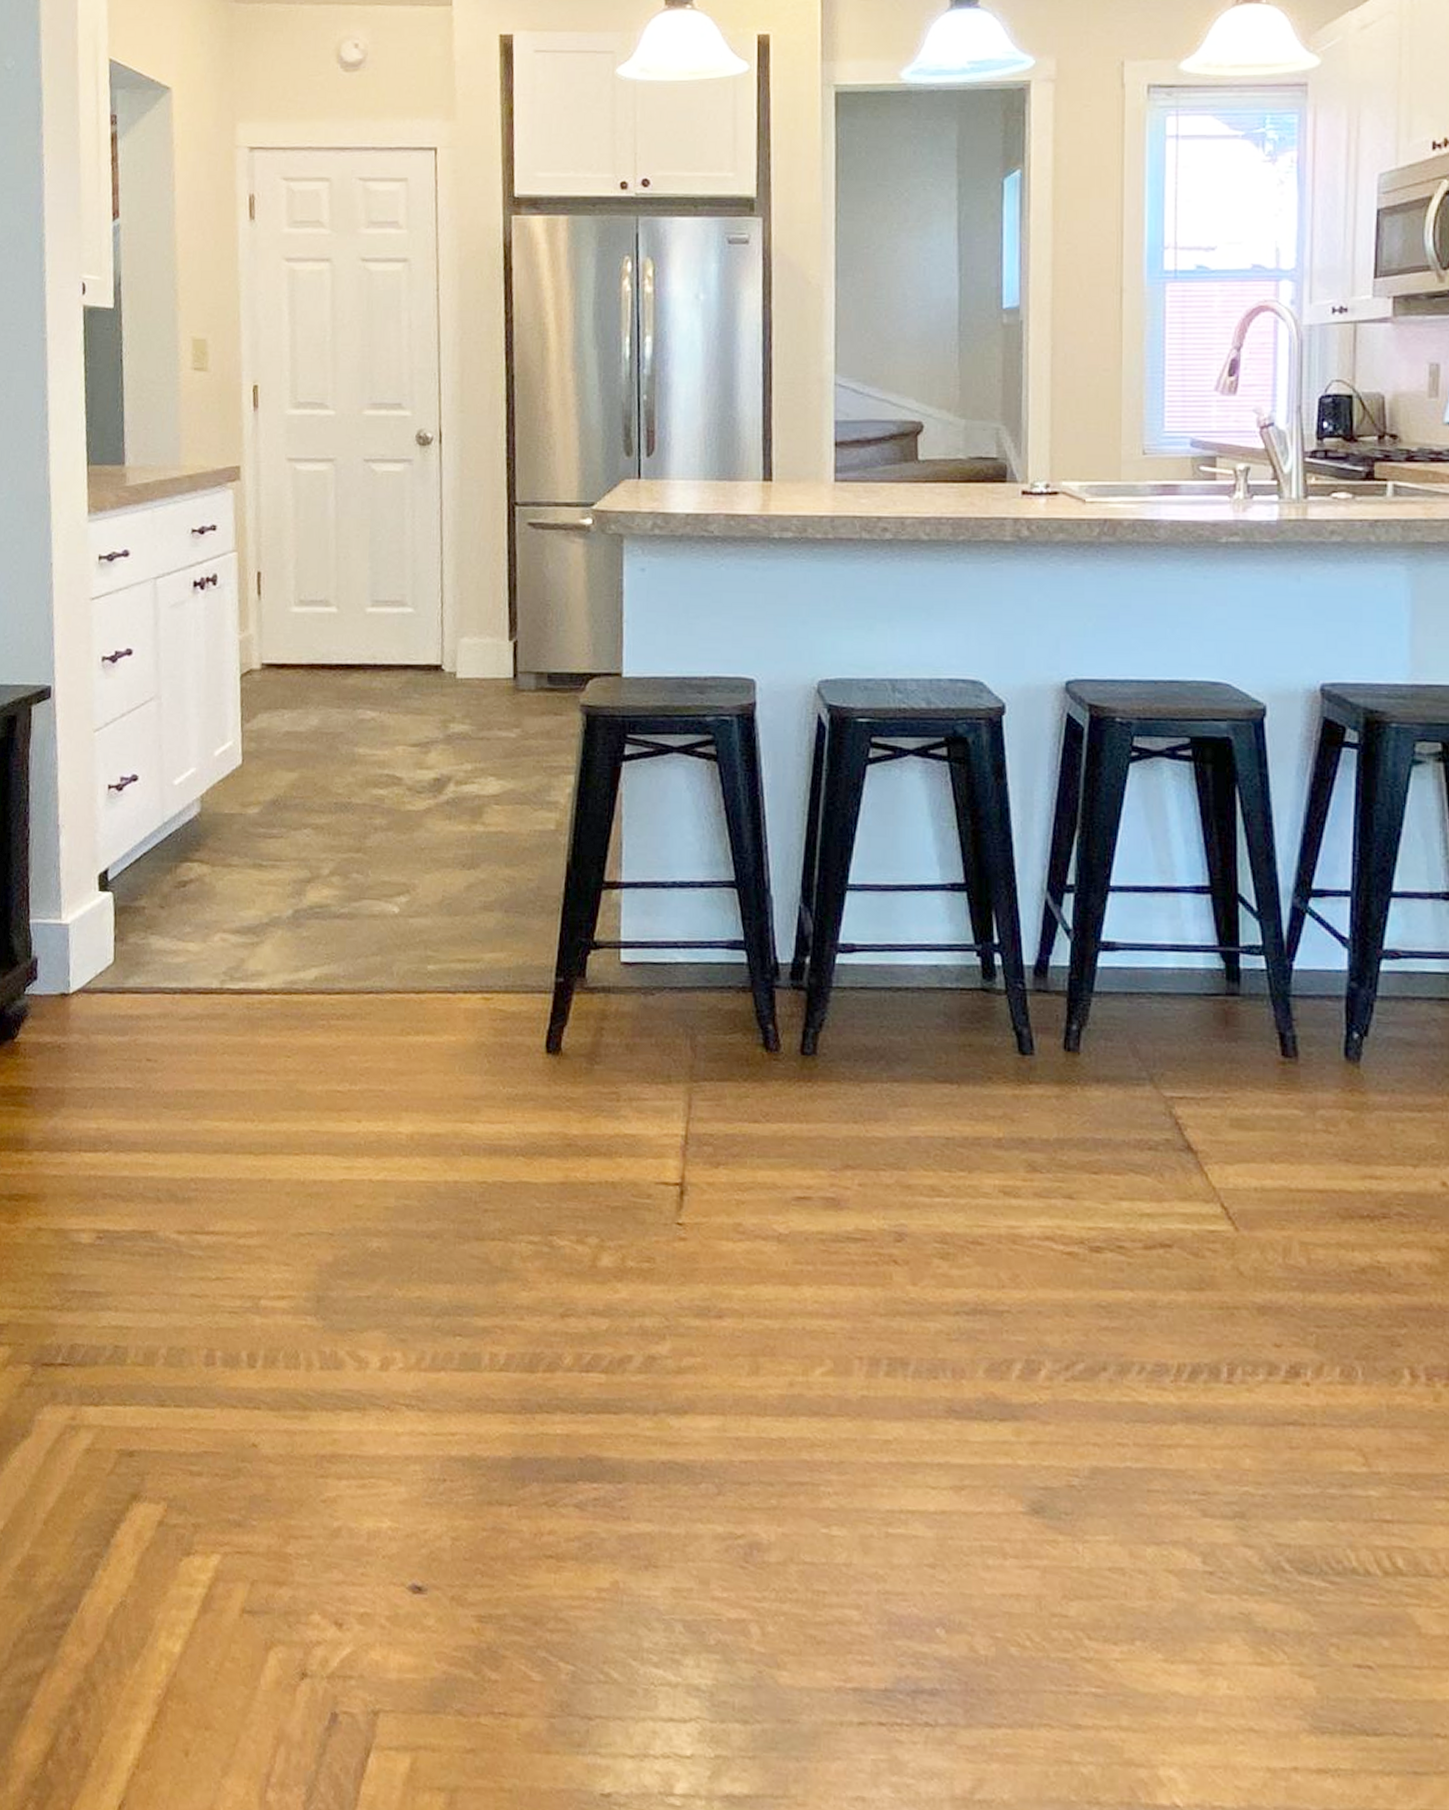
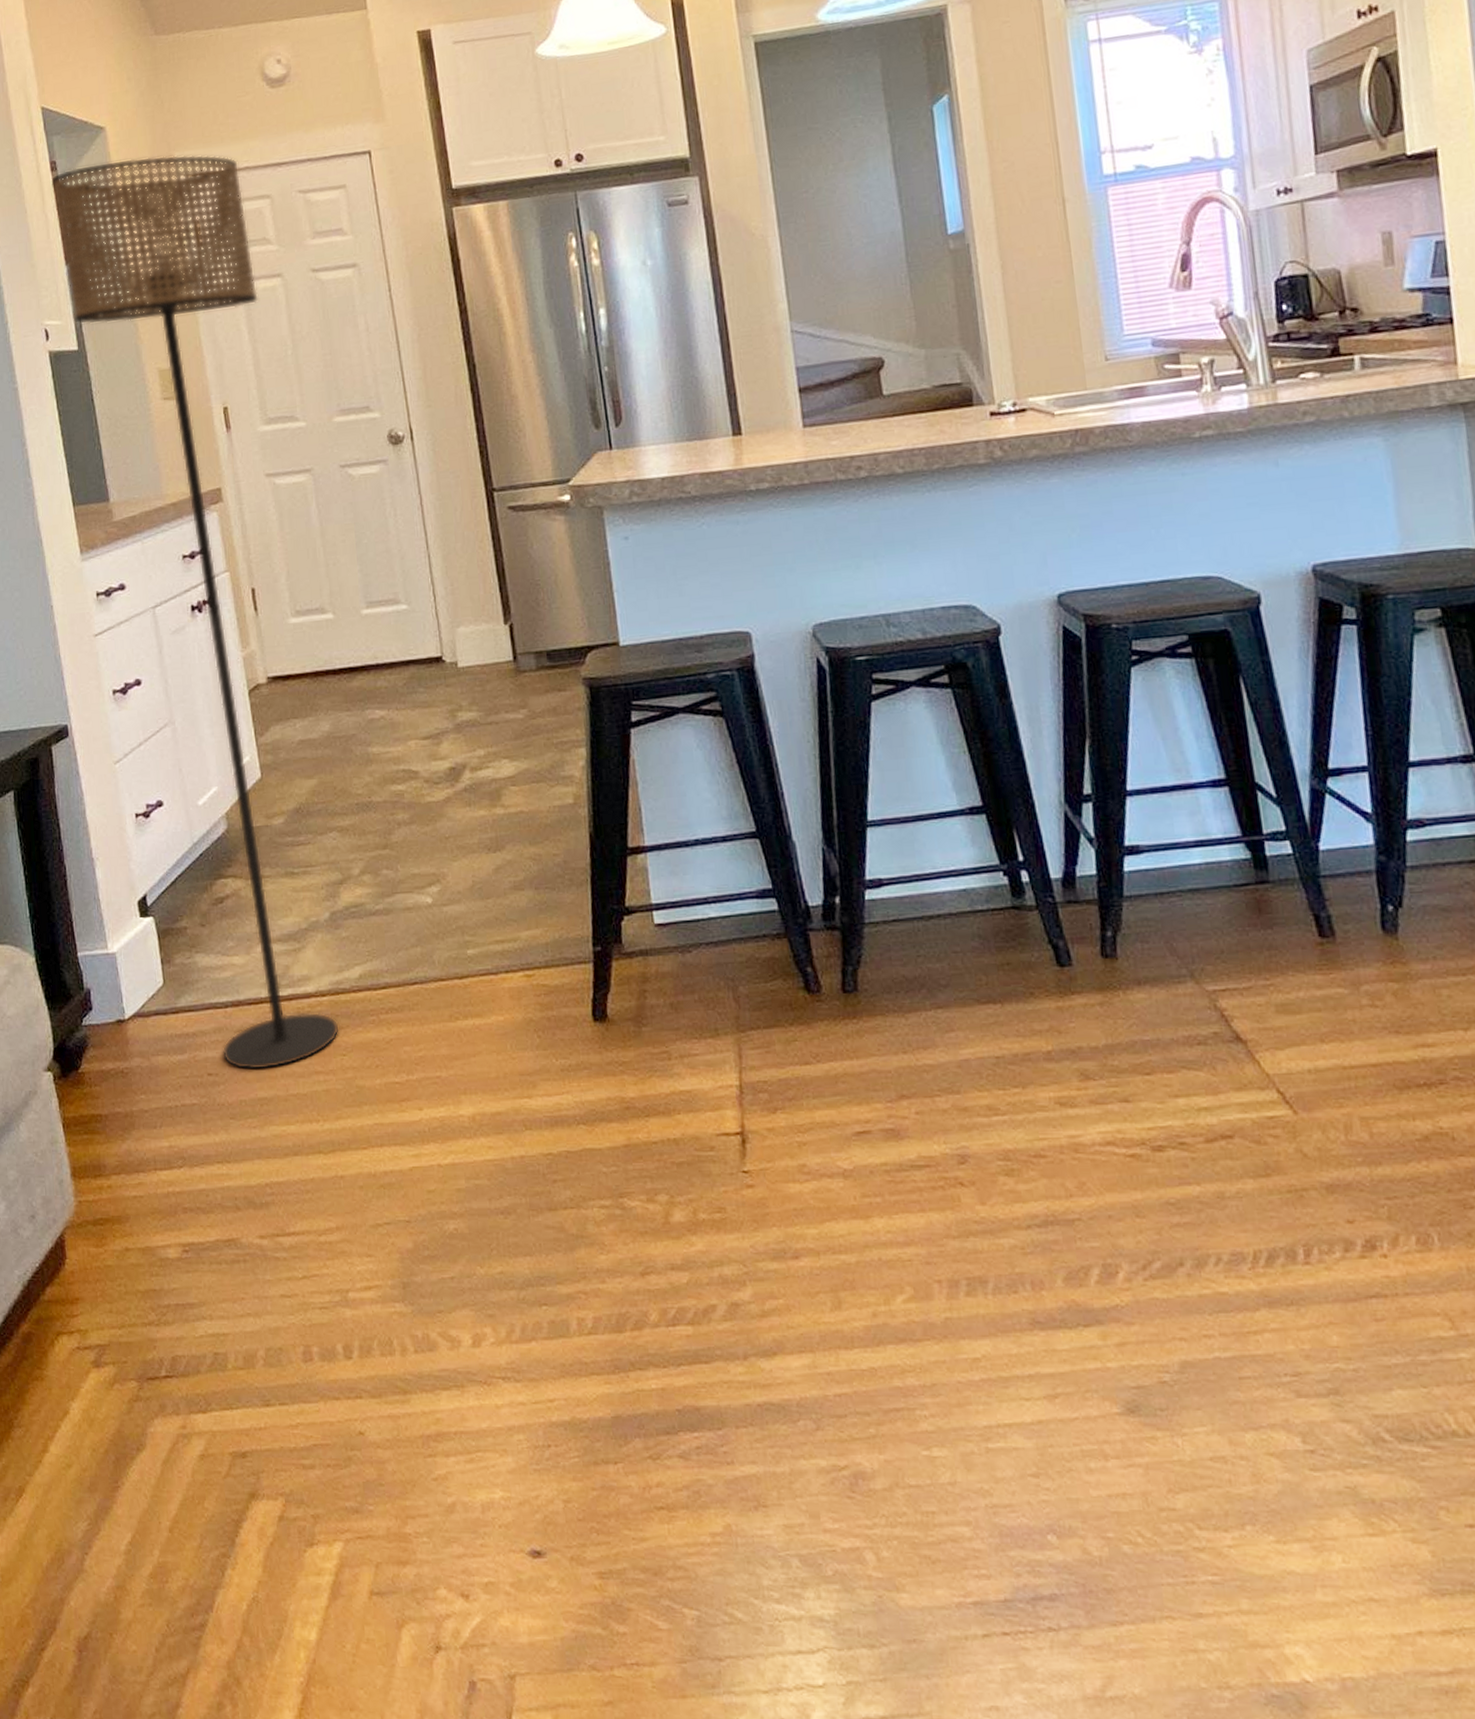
floor lamp: none [109,122,305,1062] -> present [51,154,339,1071]

